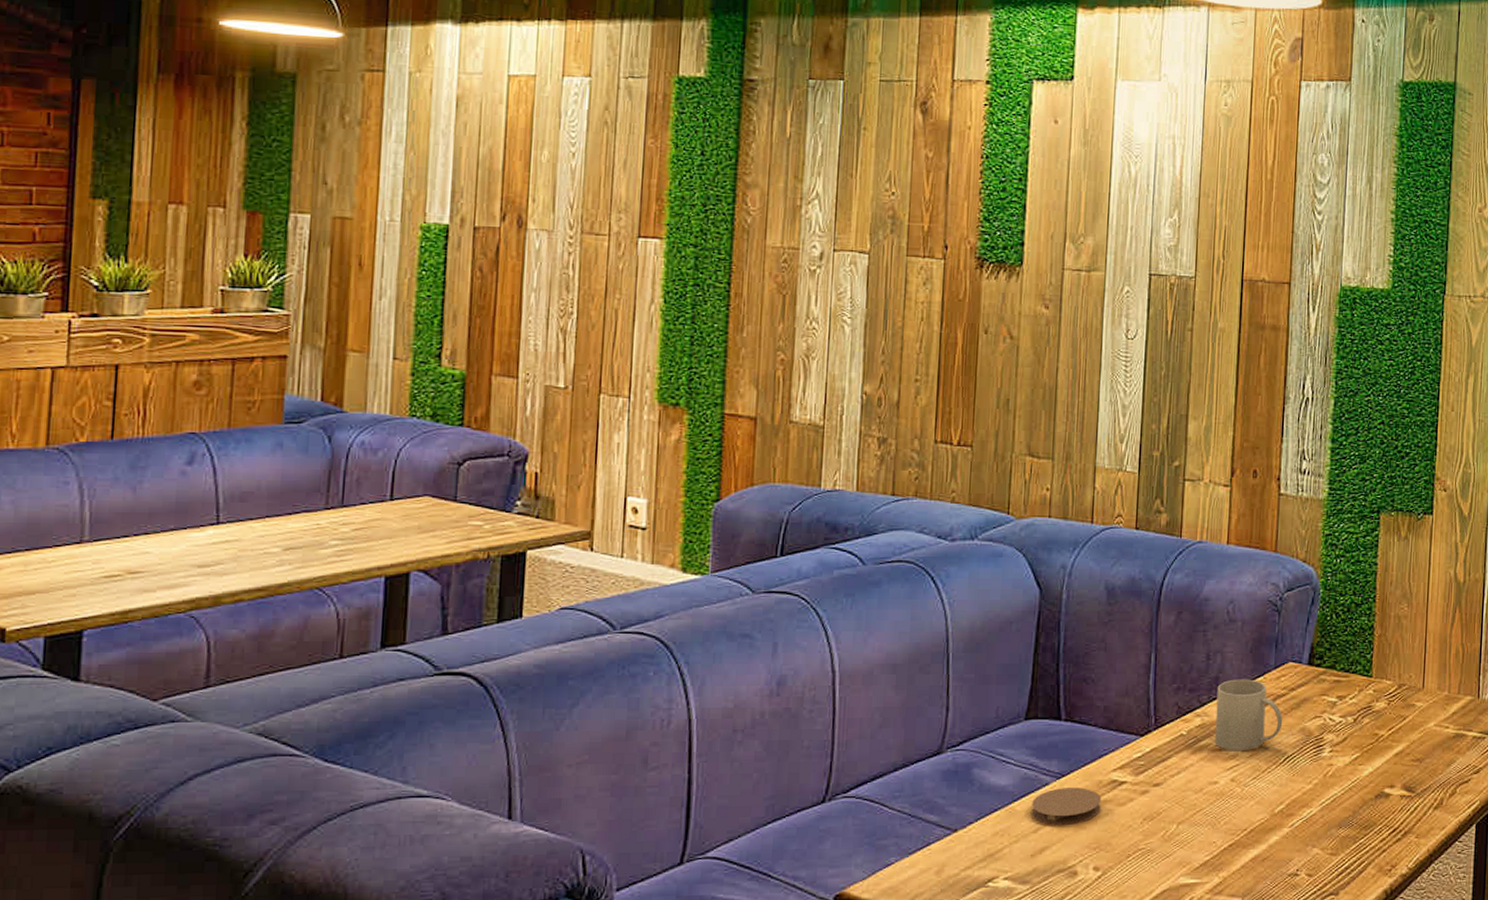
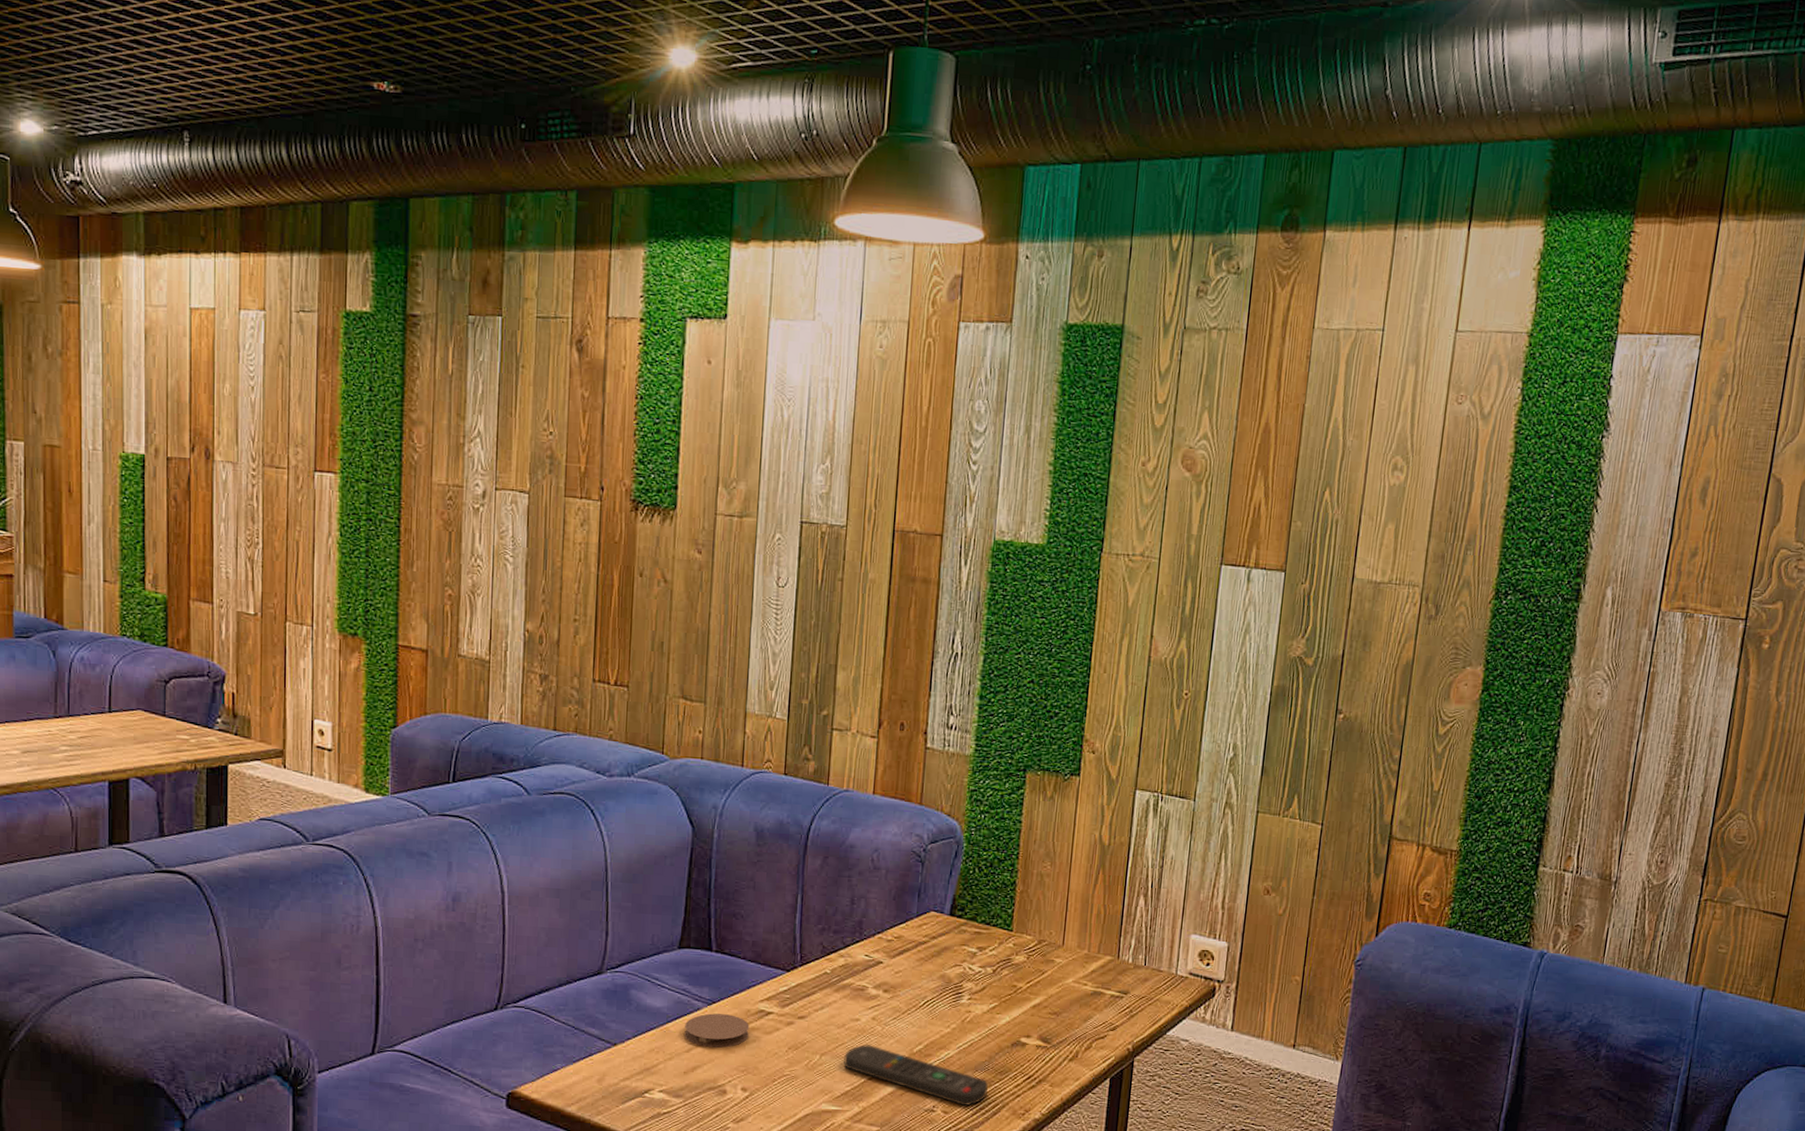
remote control: none [1202,809,1353,867] -> present [844,1044,988,1106]
mug: present [1214,679,1283,752] -> none [857,924,924,993]

